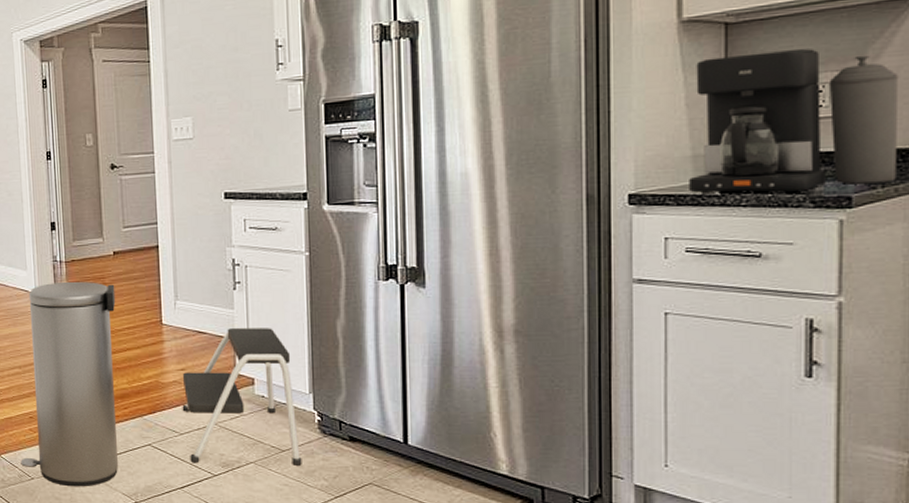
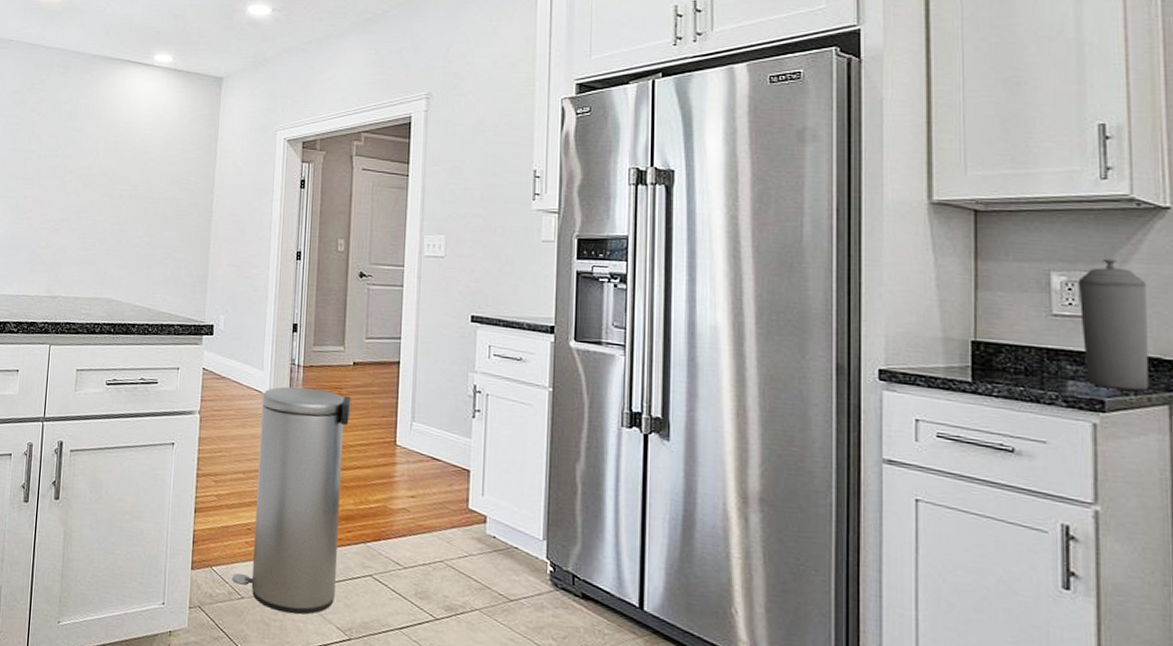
step stool: present [182,327,302,466] -> none [408,458,531,620]
coffee maker: present [689,49,826,194] -> none [940,242,1078,390]

